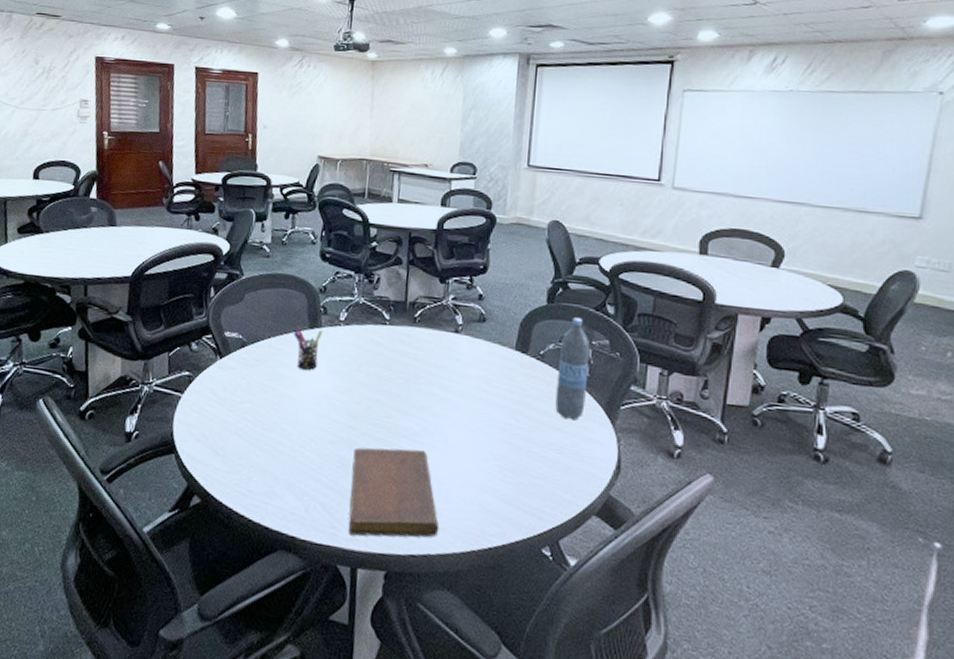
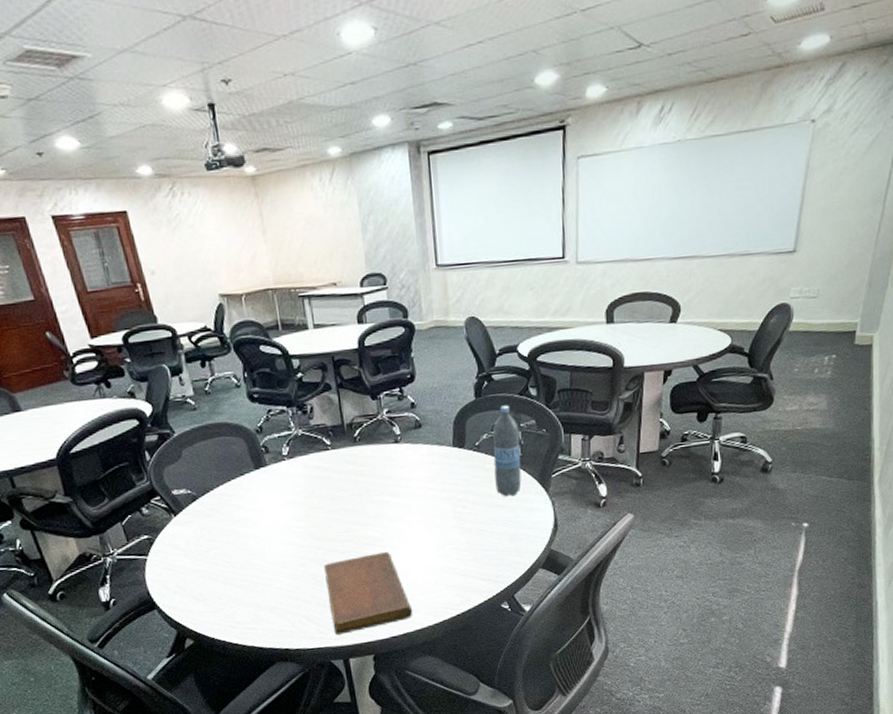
pen holder: present [293,328,322,370] -> none [240,468,272,508]

